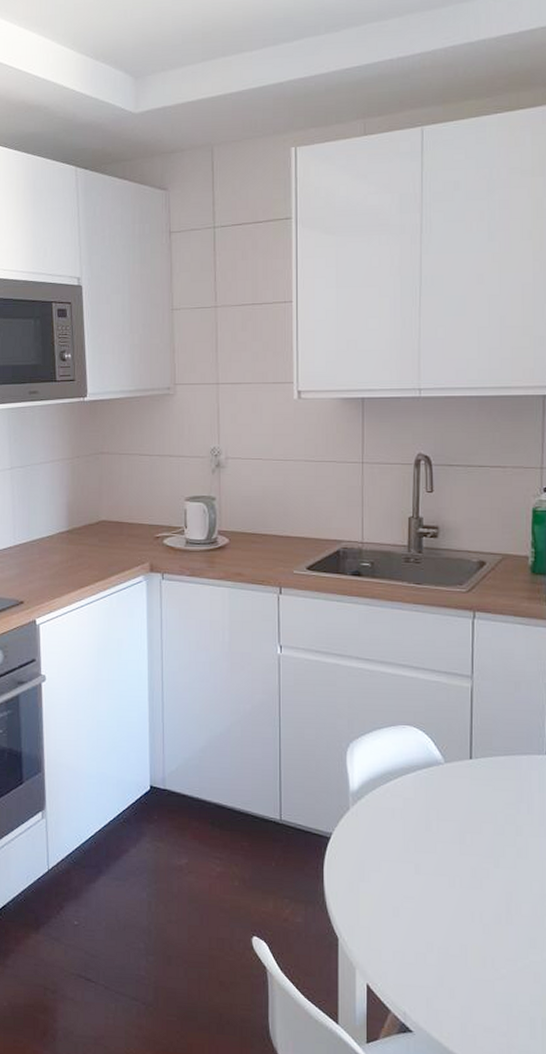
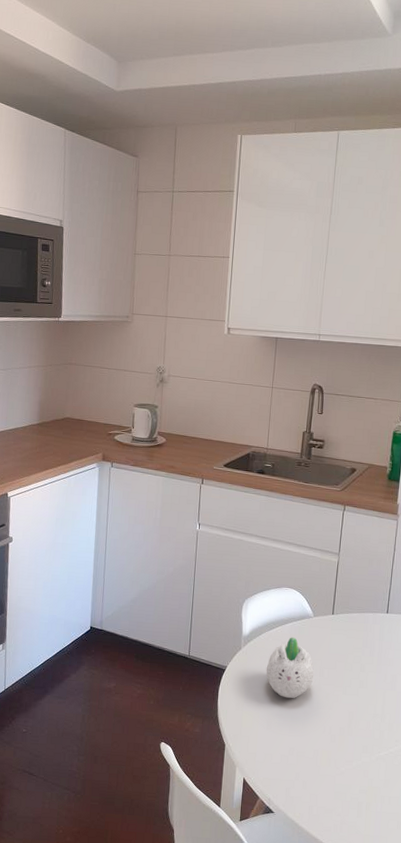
succulent planter: none [385,791,452,875] -> present [266,637,314,699]

